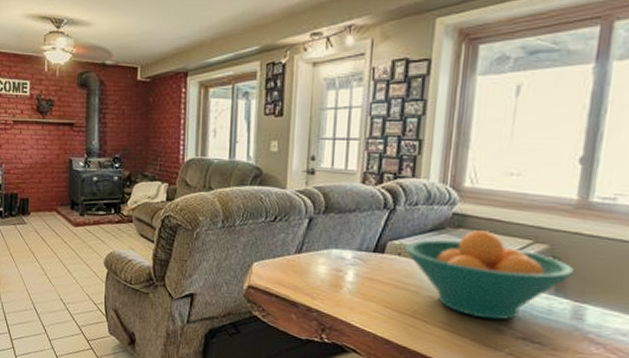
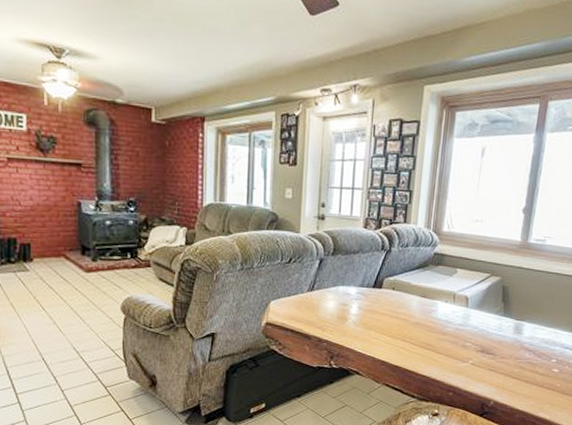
fruit bowl: present [405,230,575,320] -> none [398,267,517,338]

